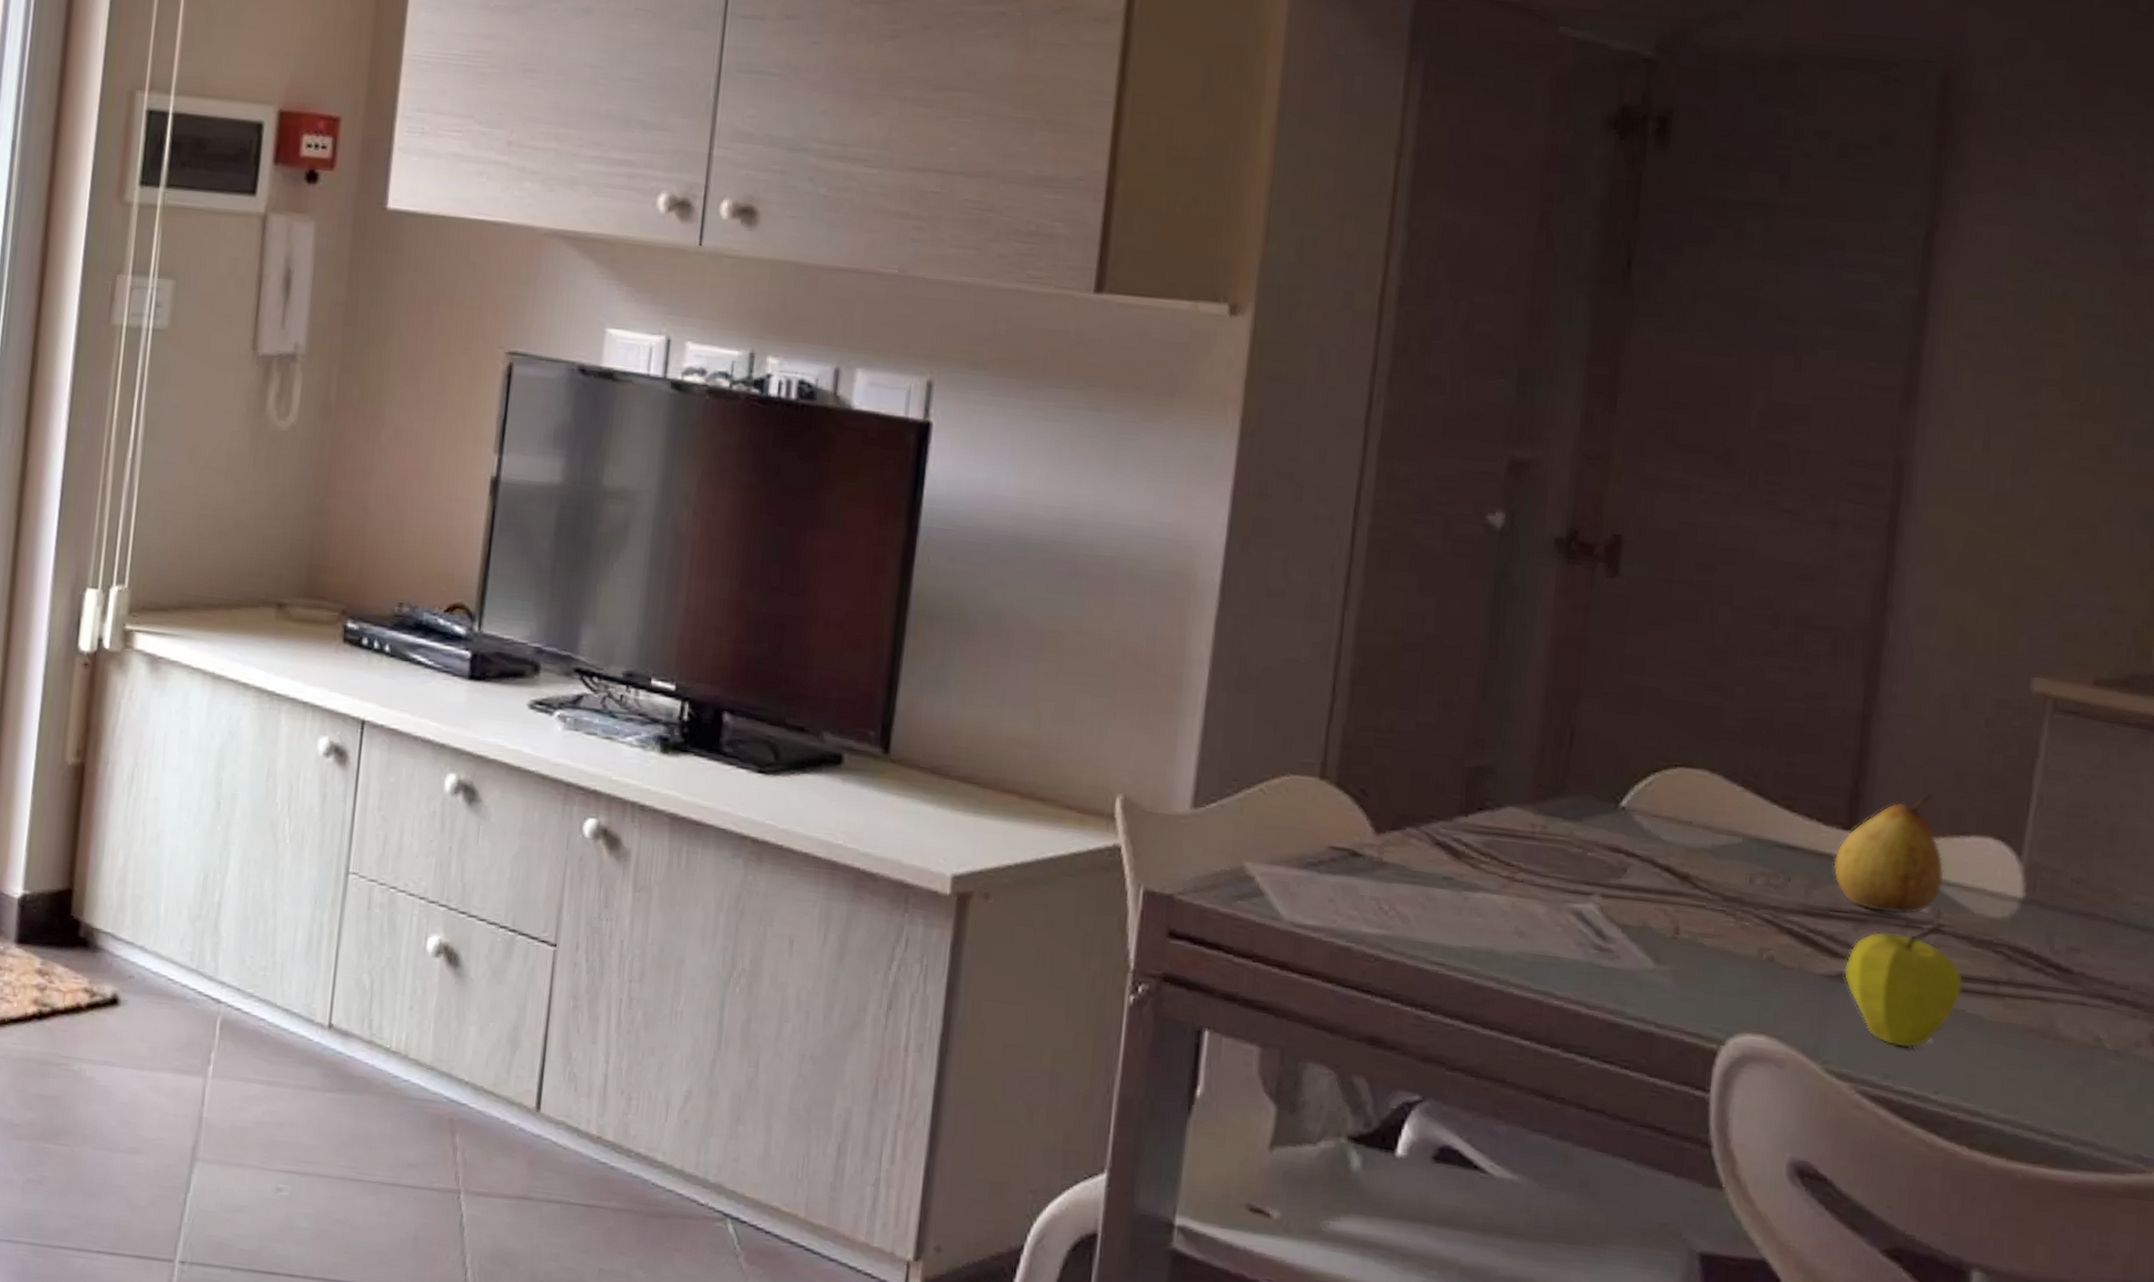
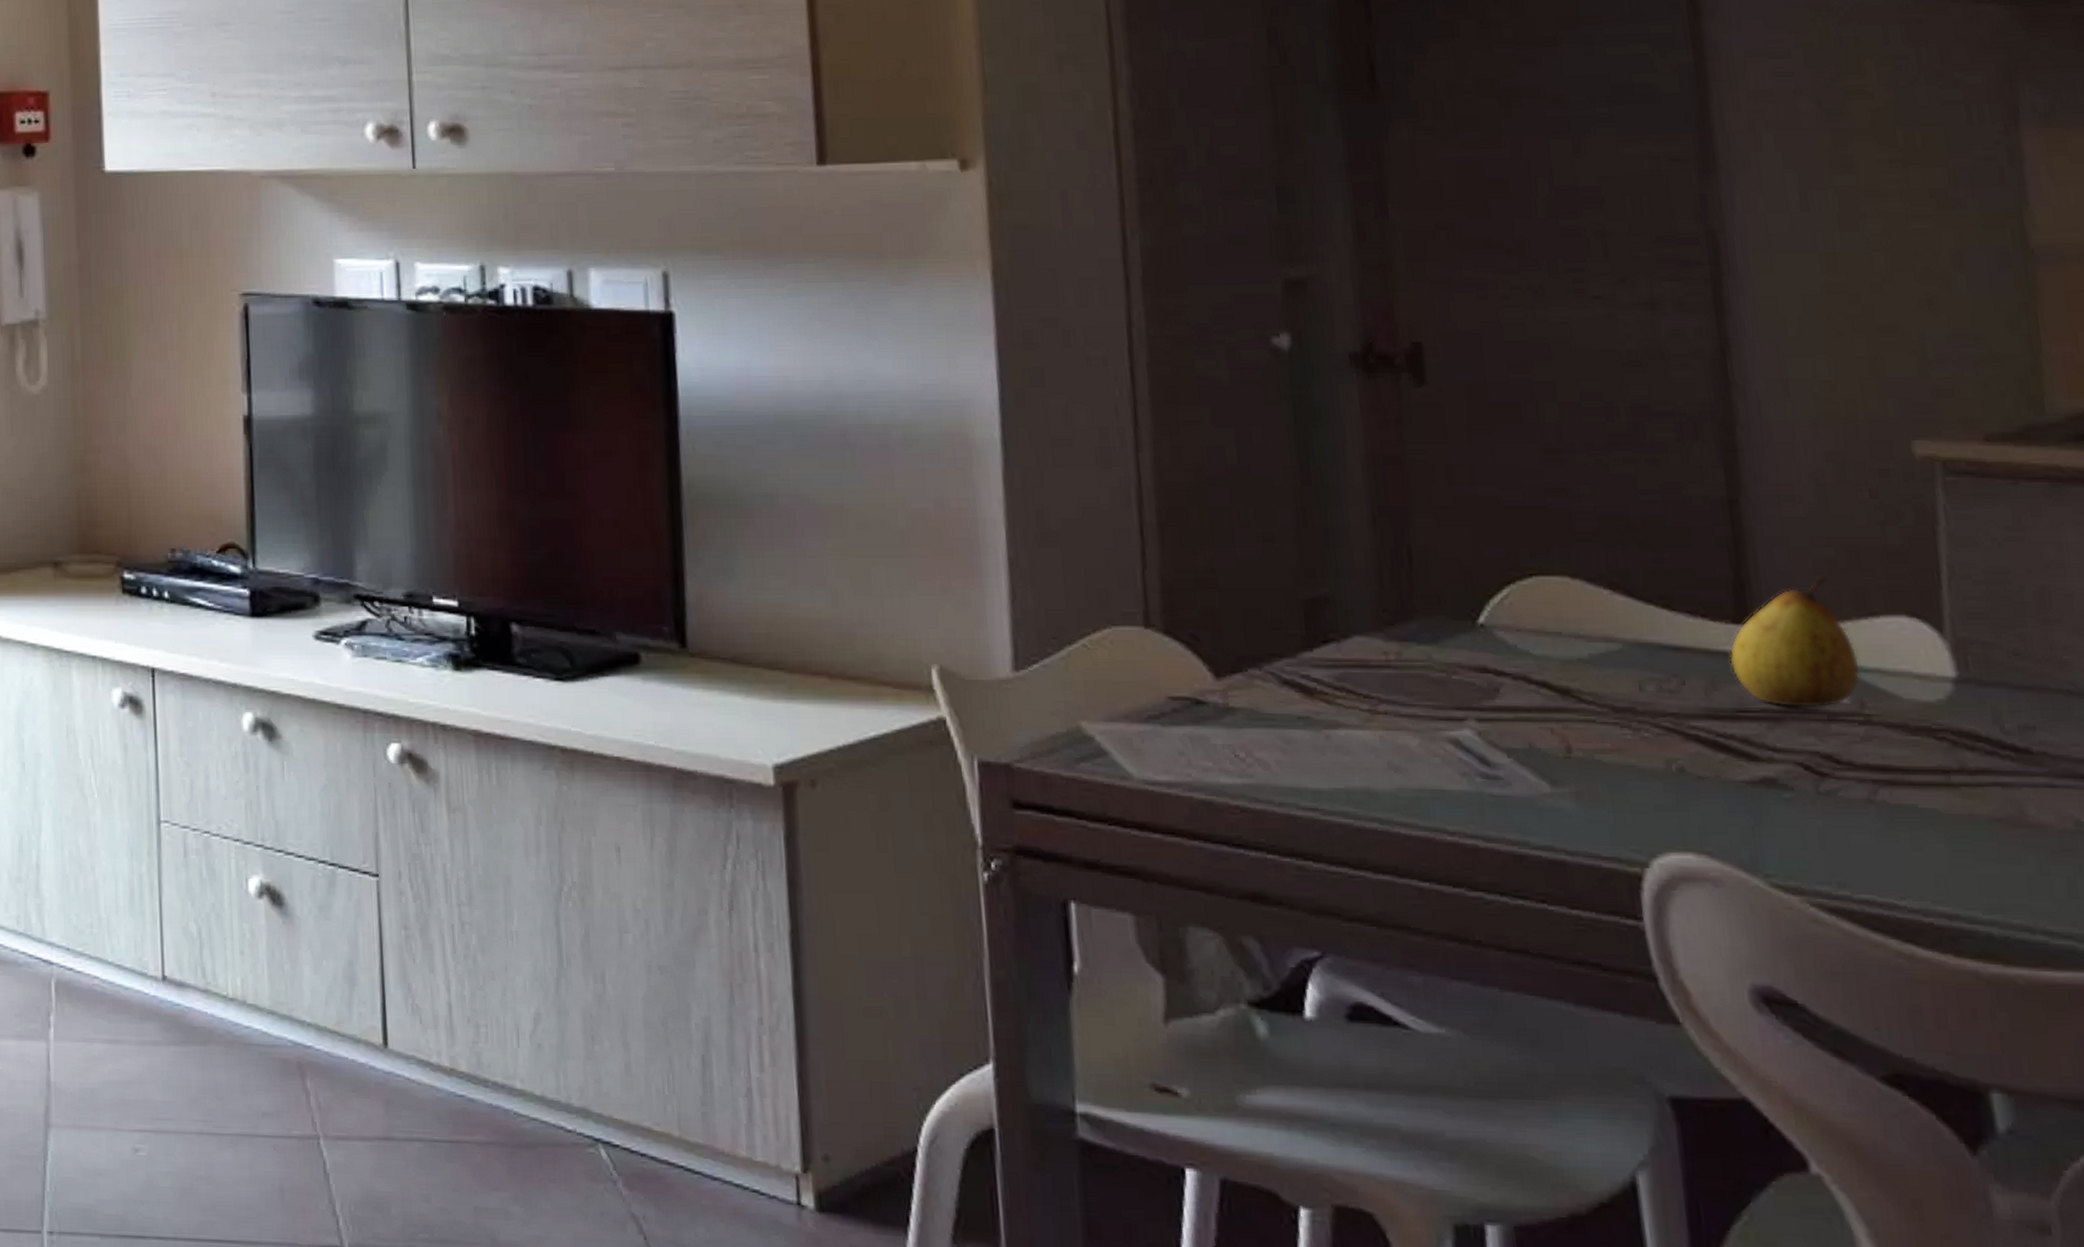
fruit: present [1843,921,1964,1049] -> none [1767,711,1909,853]

